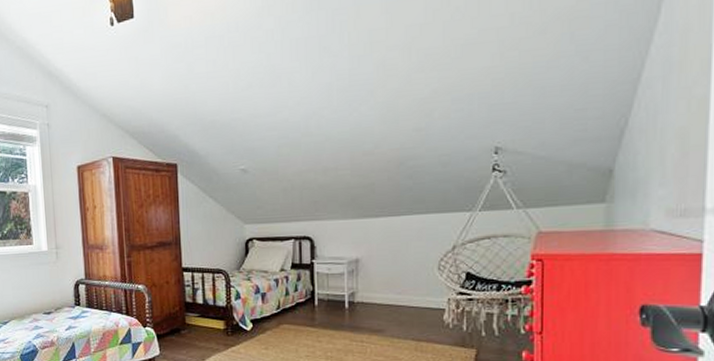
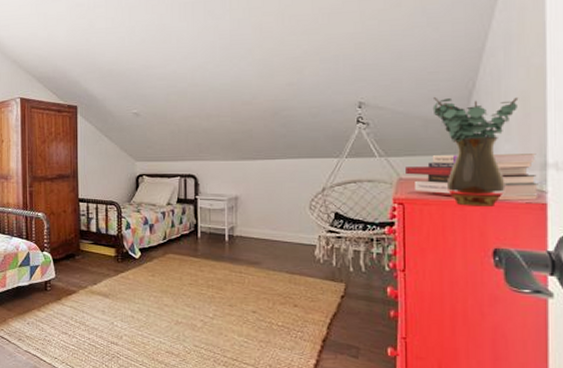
books: none [546,198,694,253] -> present [406,153,539,201]
vase: none [578,135,677,260] -> present [432,96,519,206]

